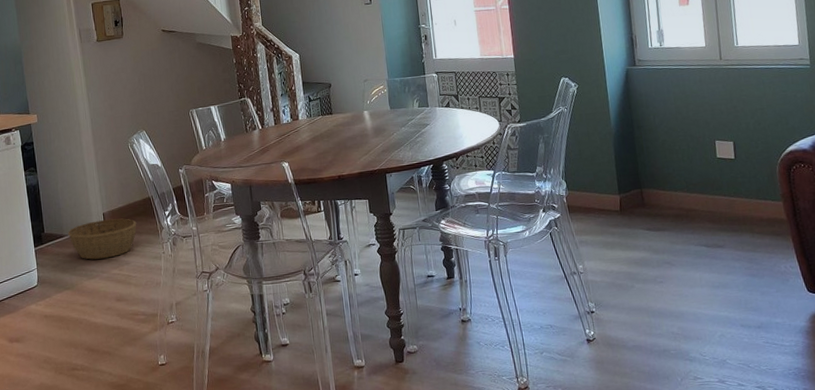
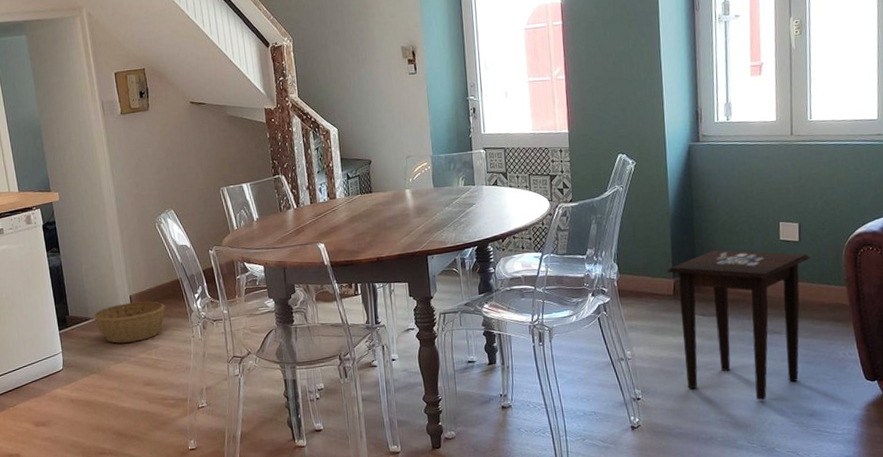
side table: none [613,167,747,313] -> present [667,249,810,401]

